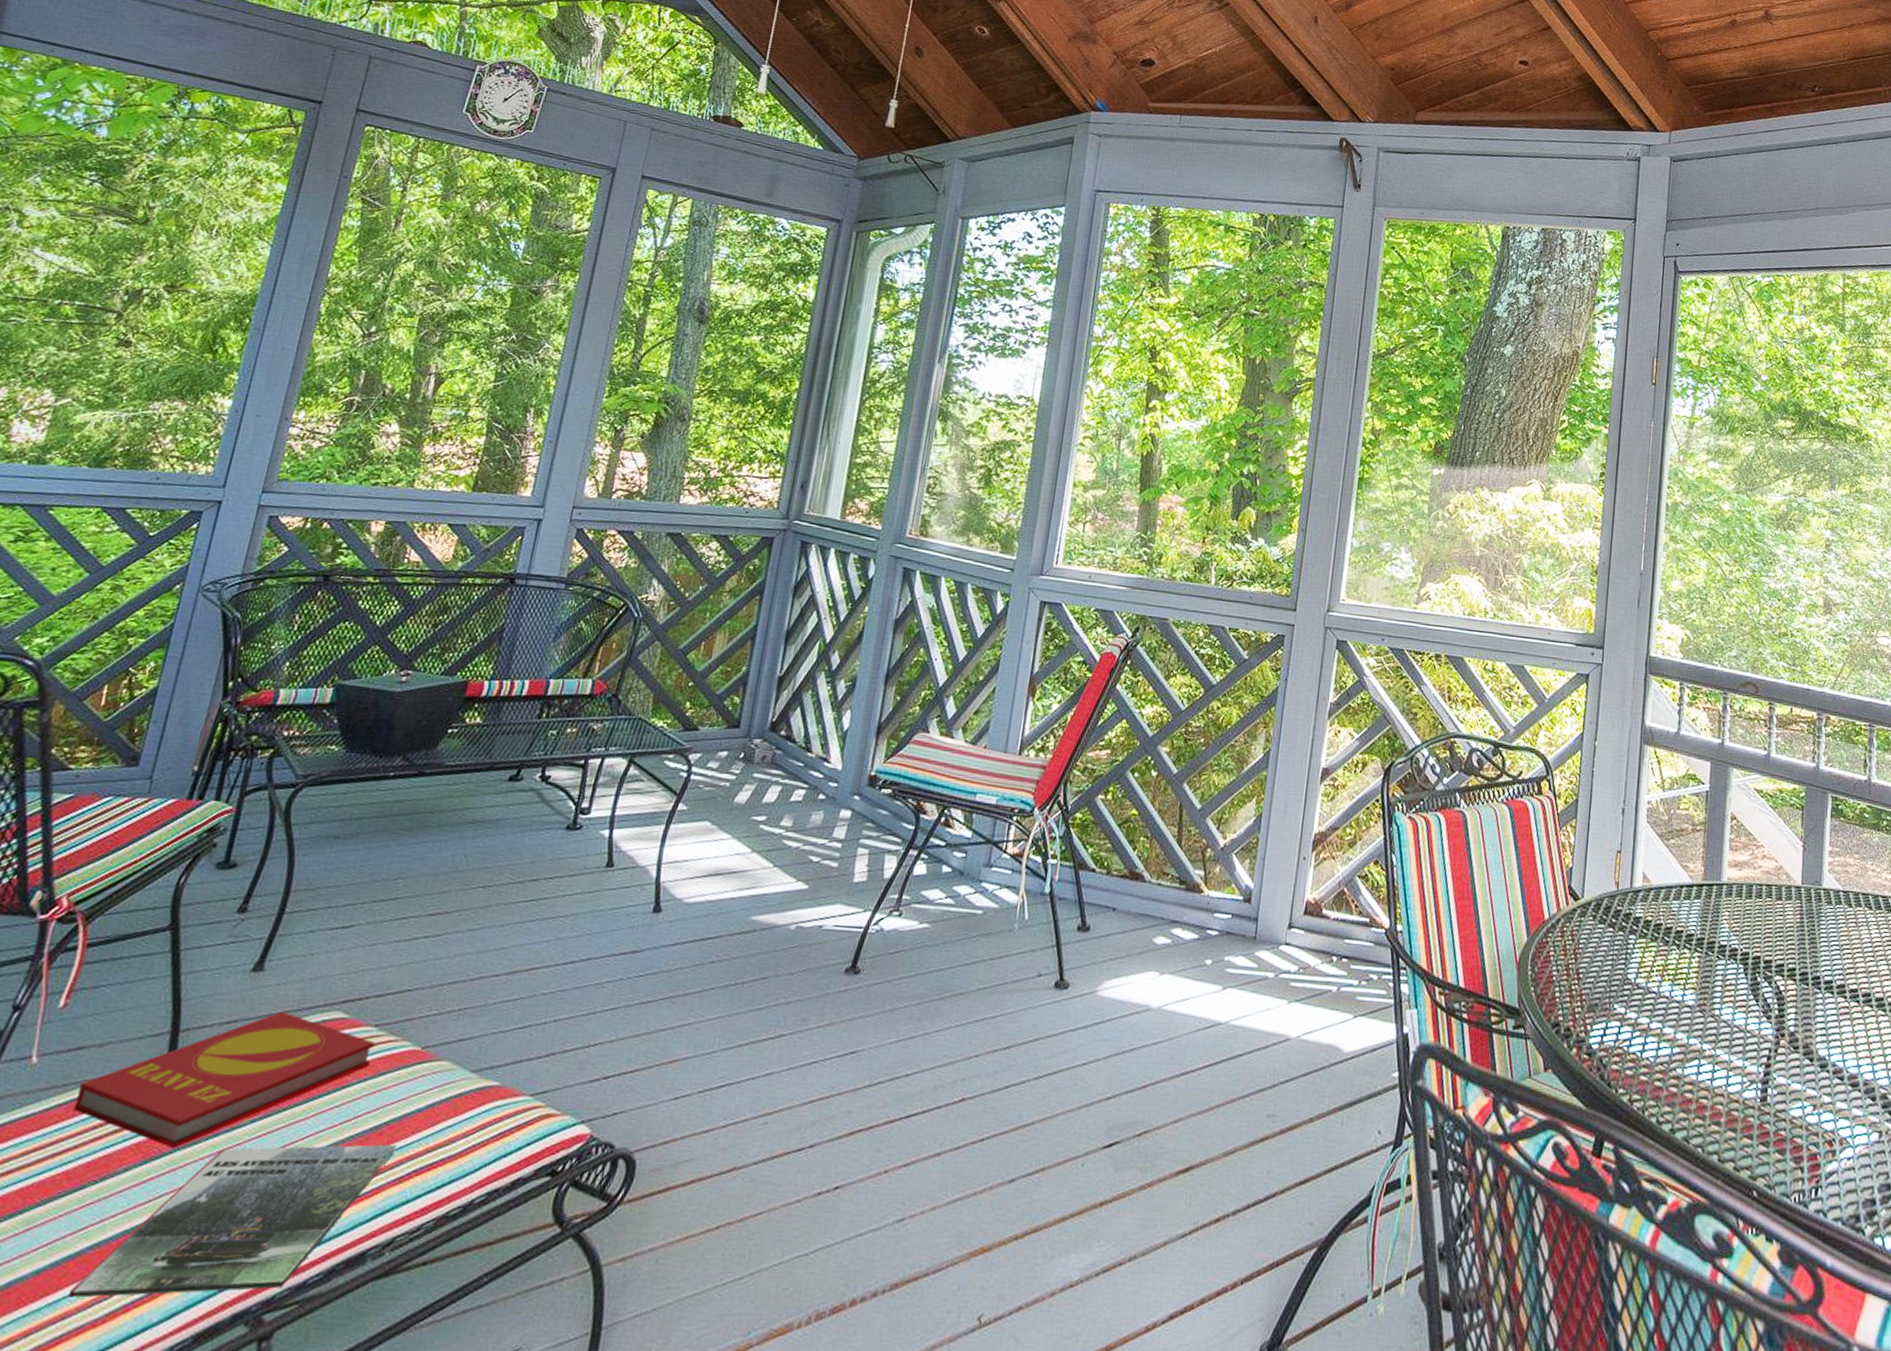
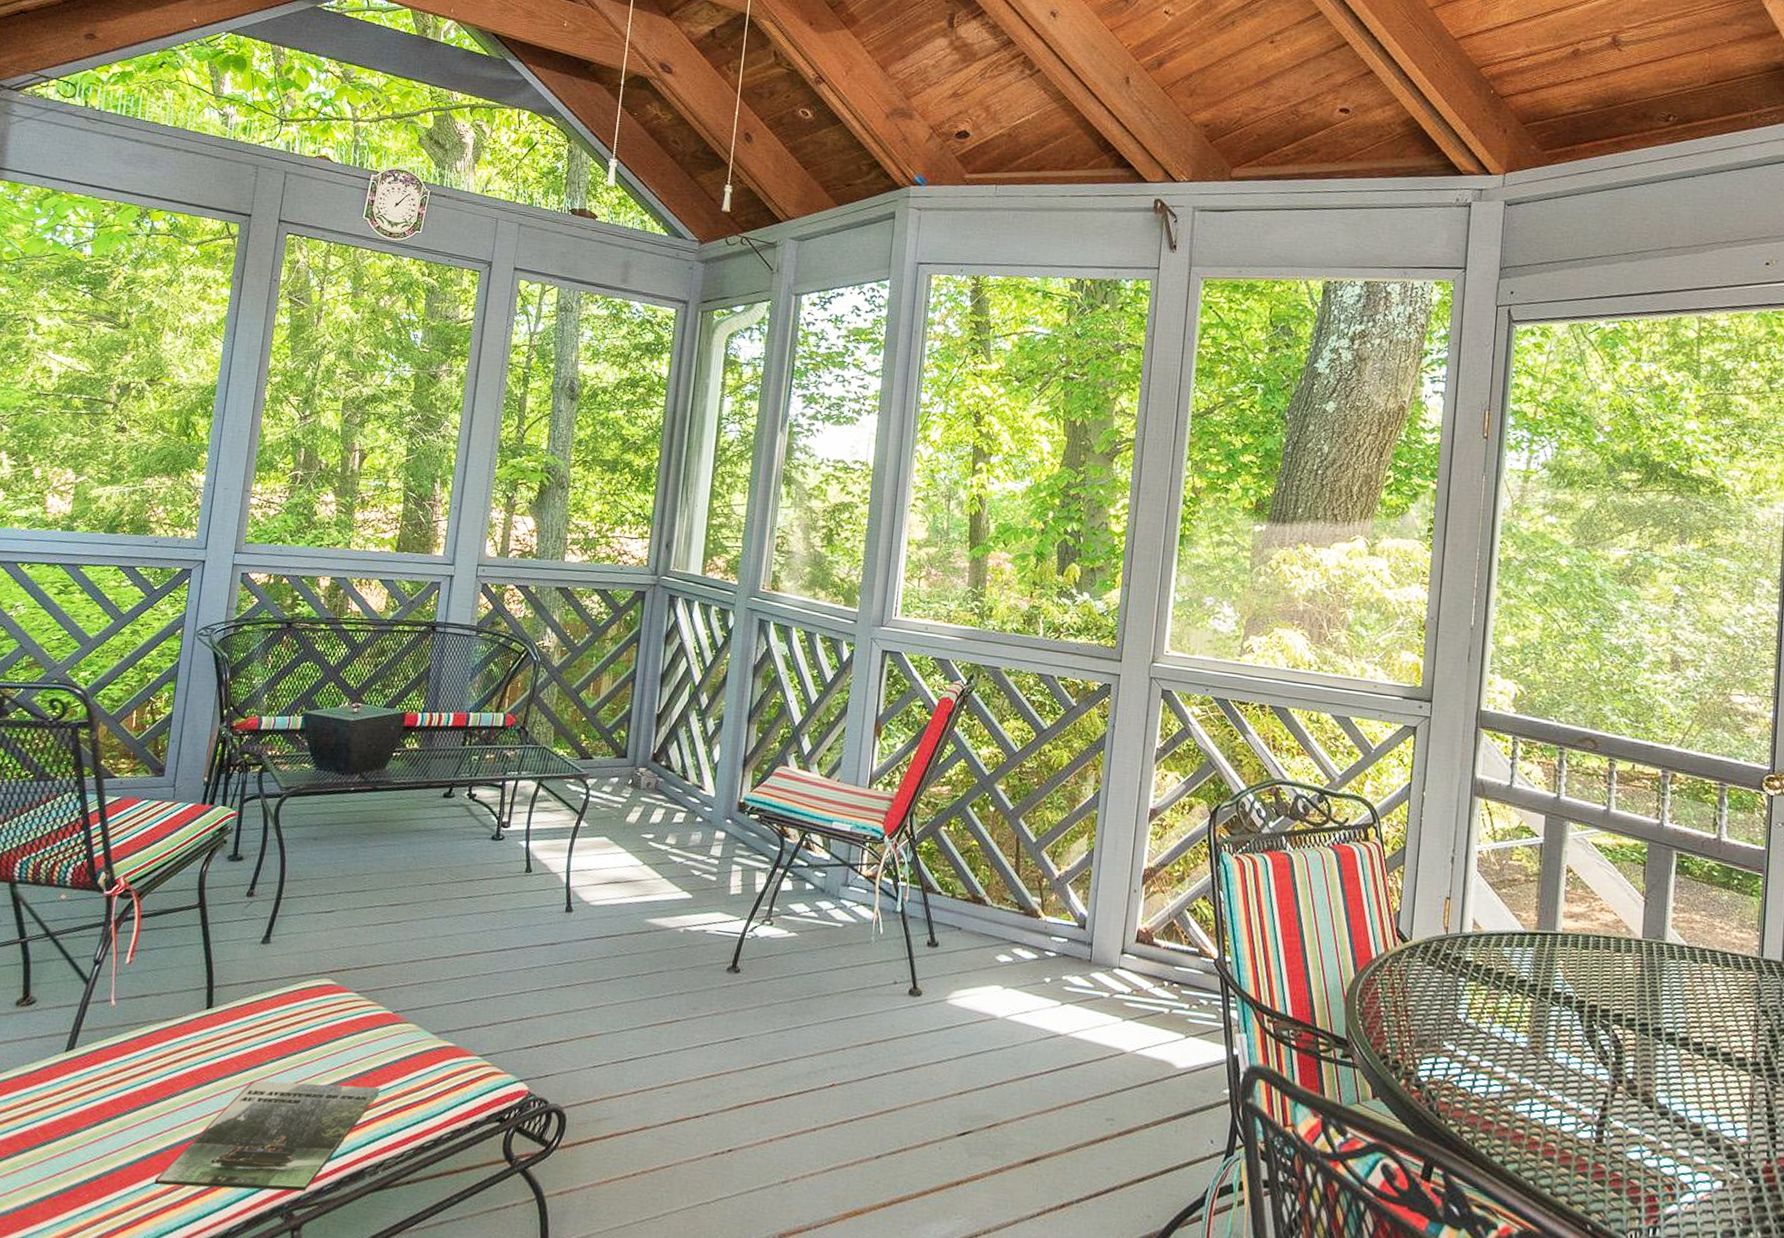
book: present [73,1012,375,1149] -> none [144,976,357,1078]

